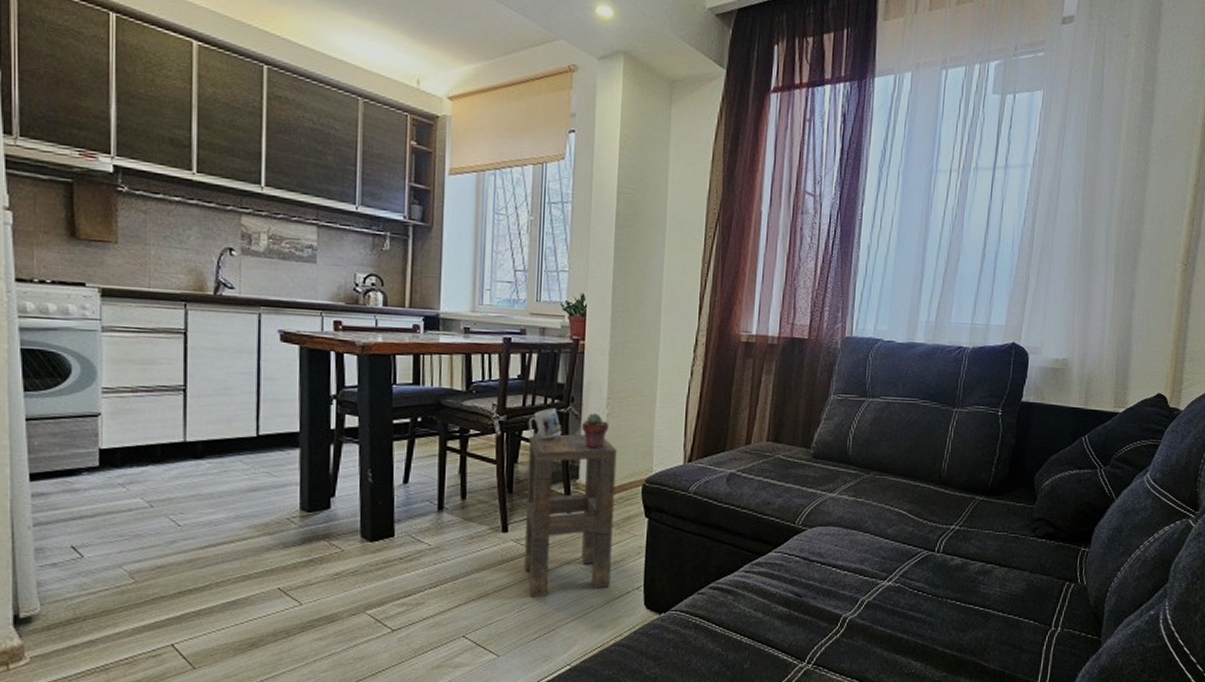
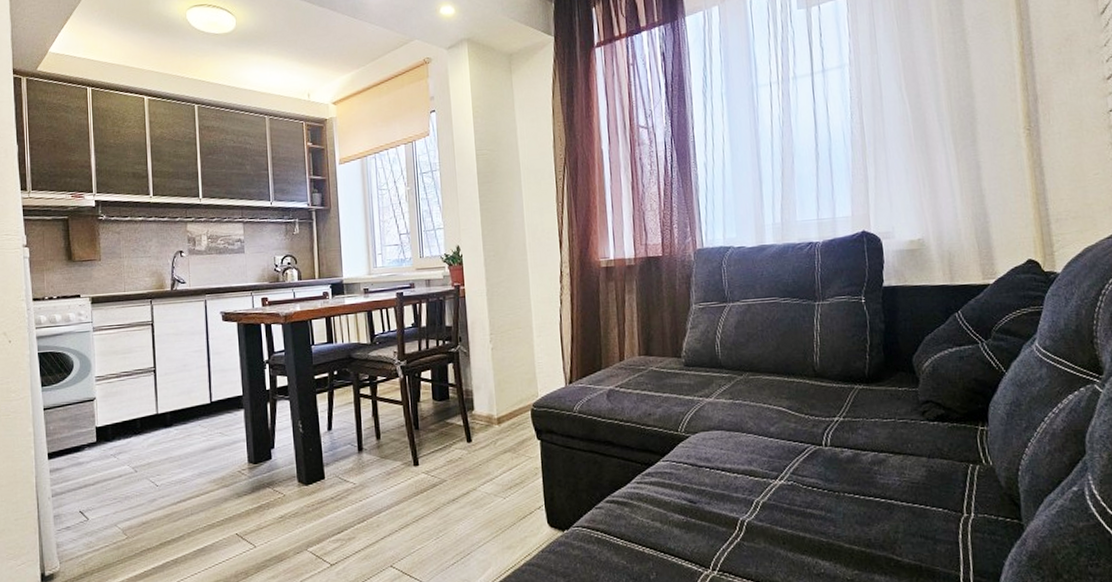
side table: present [523,434,617,598] -> none [427,369,514,525]
mug: present [528,408,563,440] -> none [425,349,455,379]
potted succulent: present [581,413,610,449] -> none [470,349,495,381]

